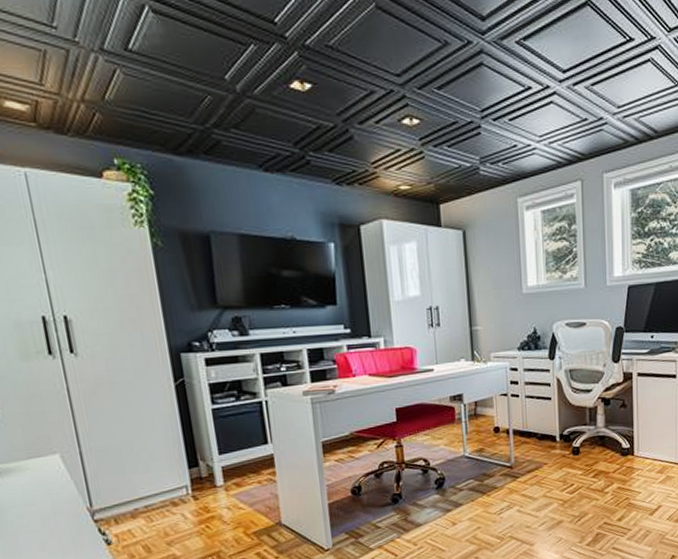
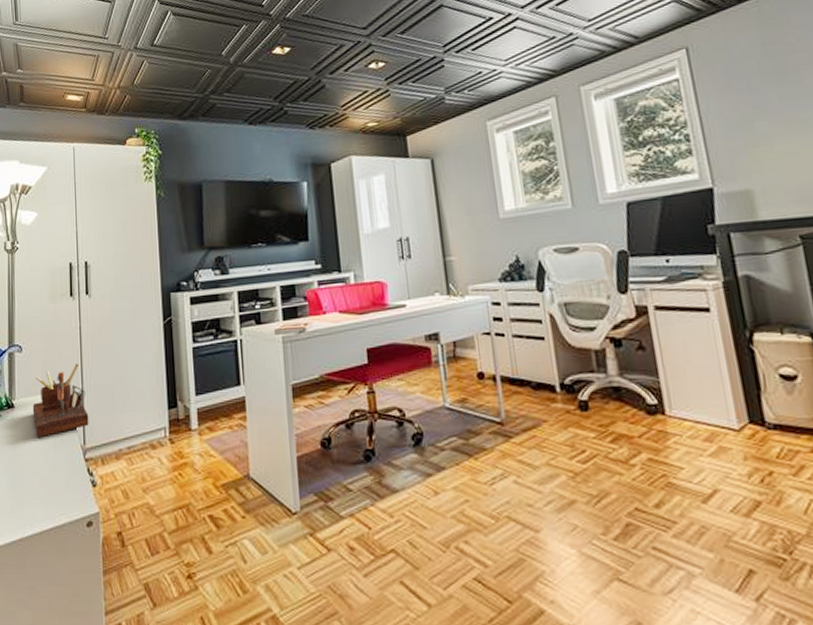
desk organizer: none [15,427,95,504] -> present [32,363,89,438]

